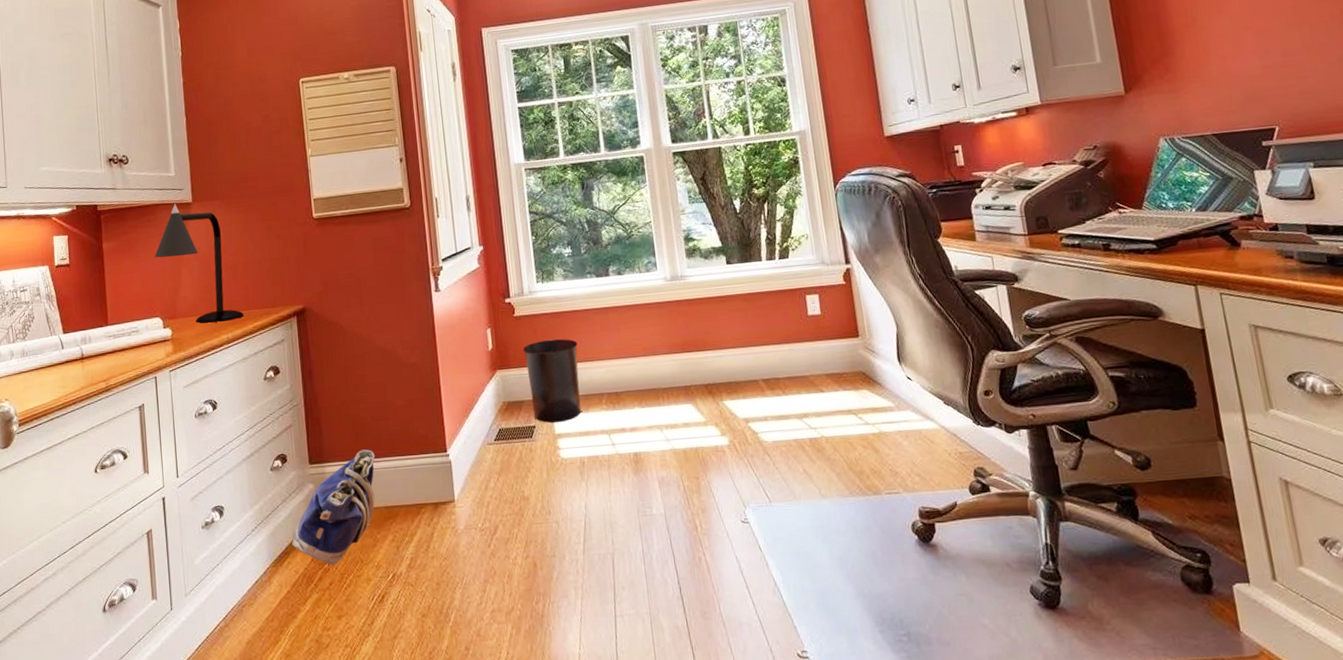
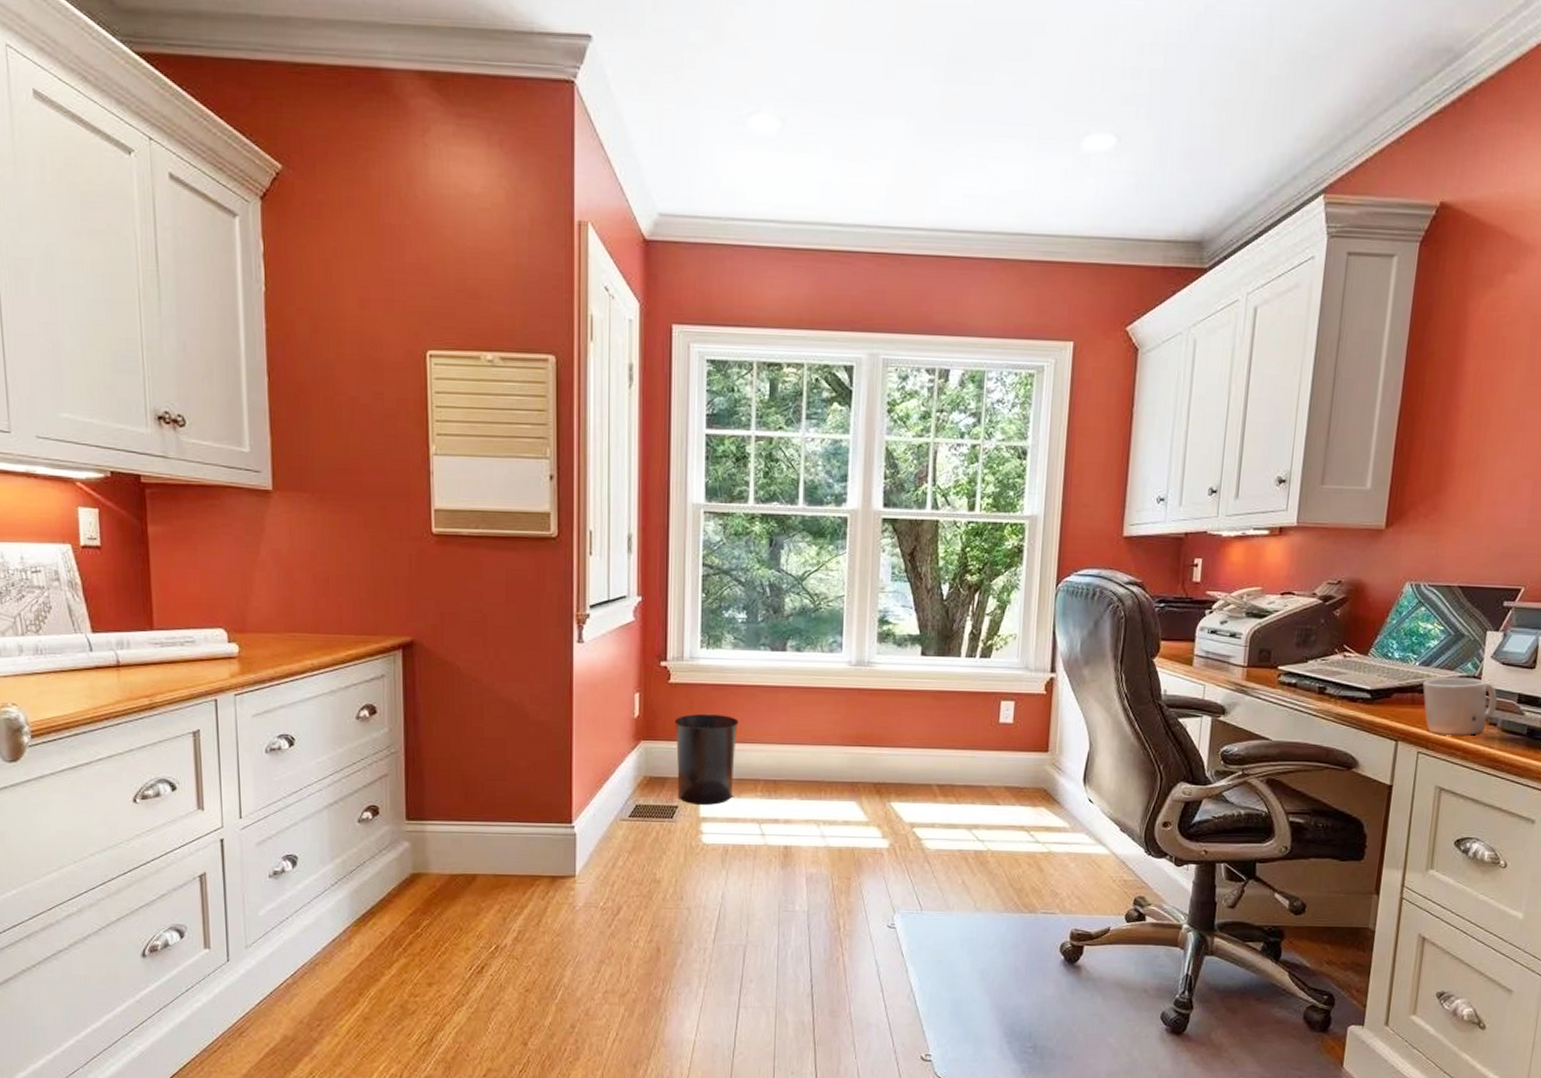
desk lamp: present [155,204,244,323] -> none [219,489,335,644]
tote bag: present [292,449,376,566] -> none [379,811,487,931]
mug: none [1205,215,1288,275] -> present [1422,677,1498,737]

